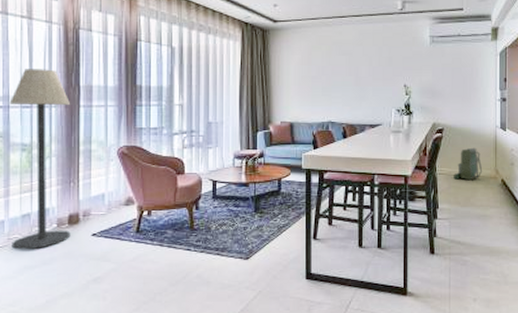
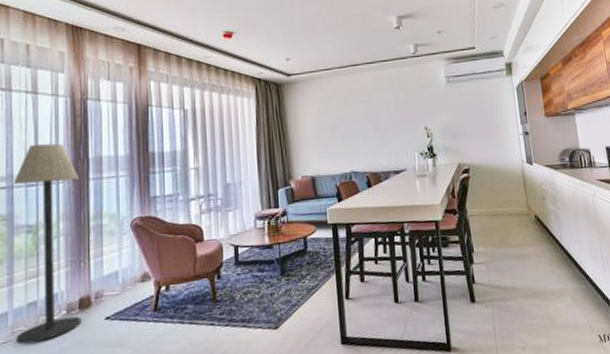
backpack: present [454,147,483,181] -> none [485,184,515,220]

